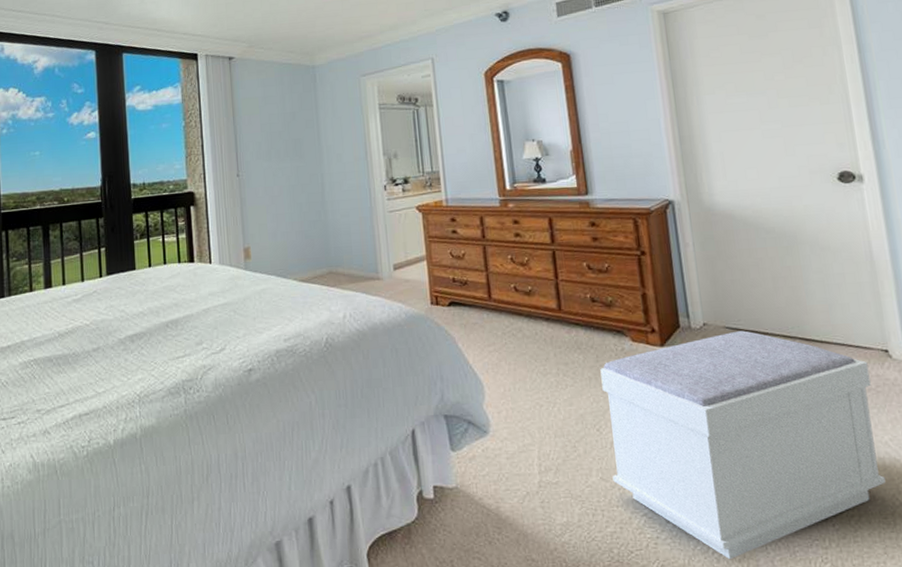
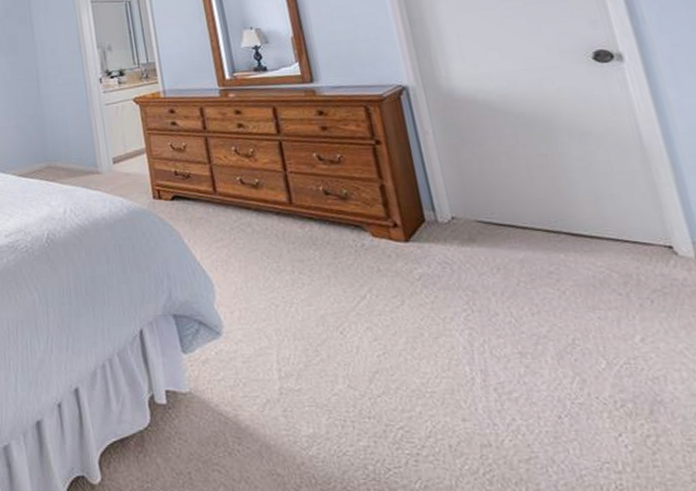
bench: present [600,330,886,560] -> none [339,224,685,483]

